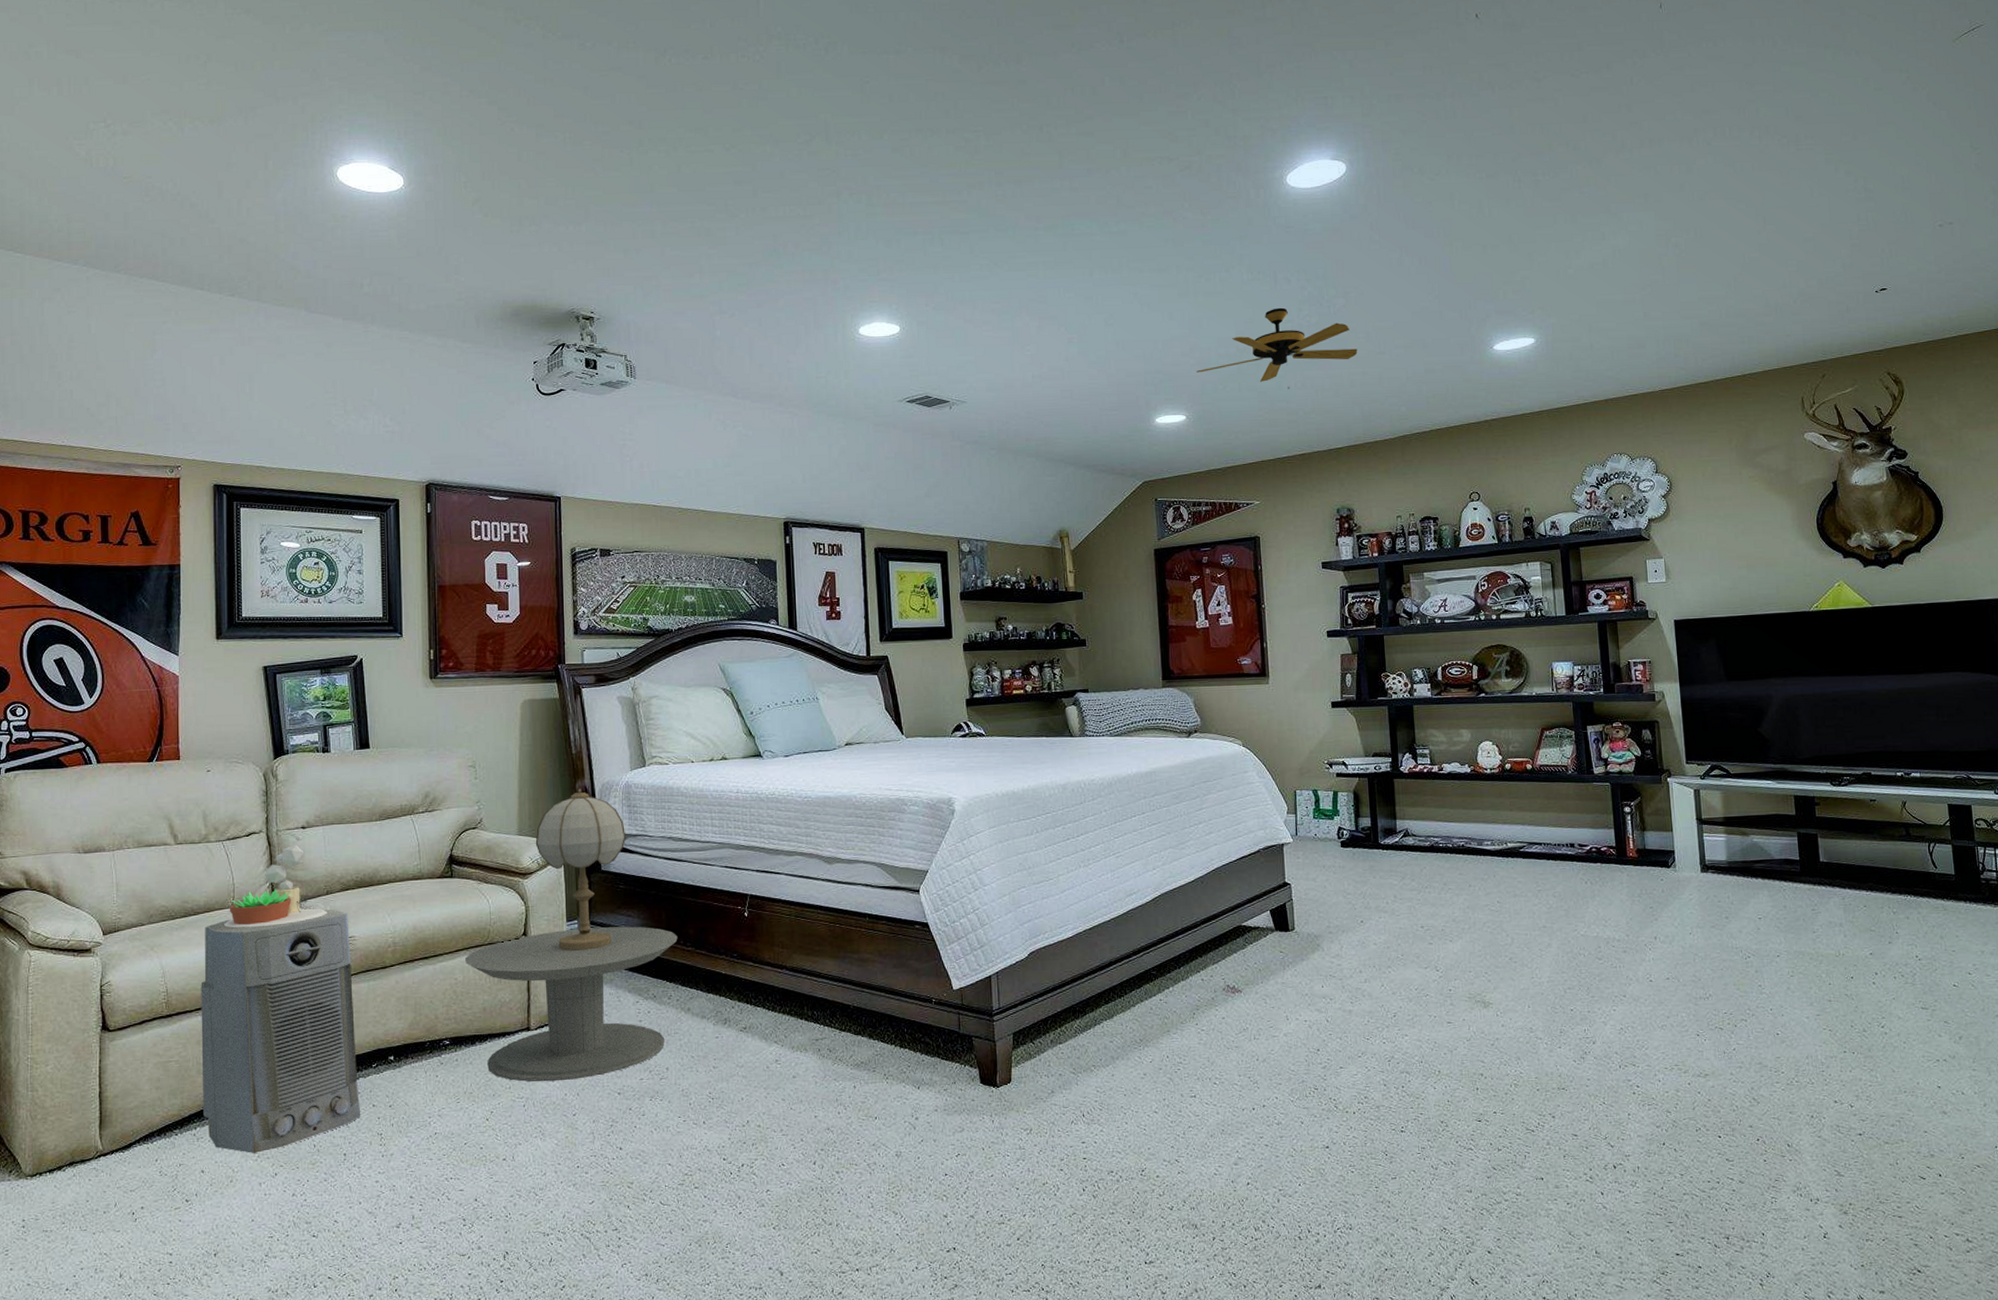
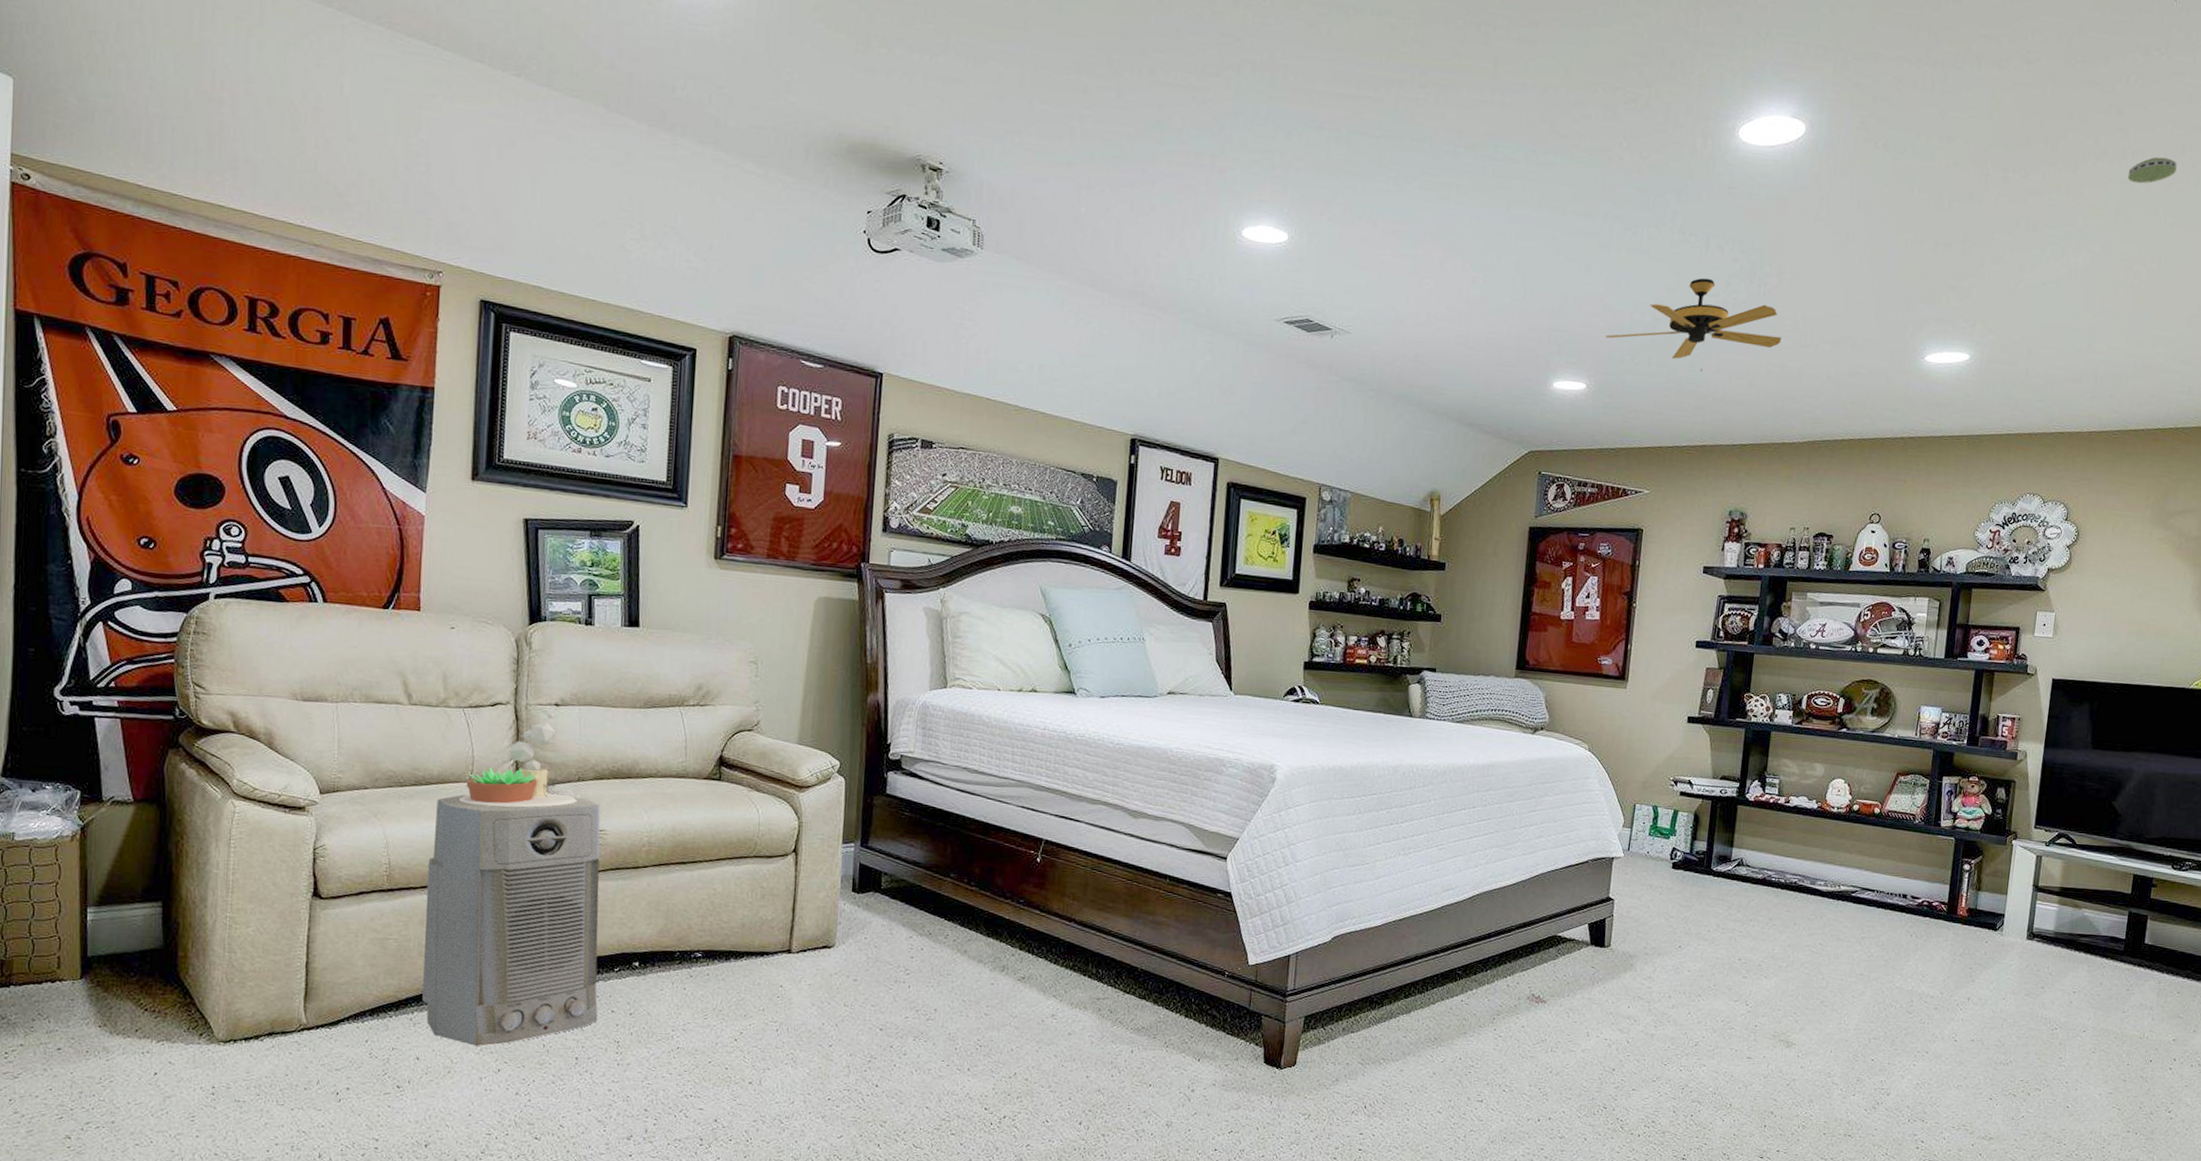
side table: present [465,926,678,1083] -> none [727,852,962,1010]
table lamp: present [535,788,625,951] -> none [816,701,917,876]
smoke detector: none [1649,141,1693,167] -> present [2127,156,2177,184]

